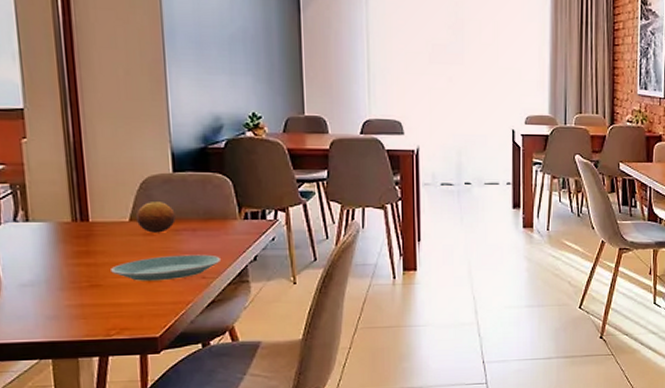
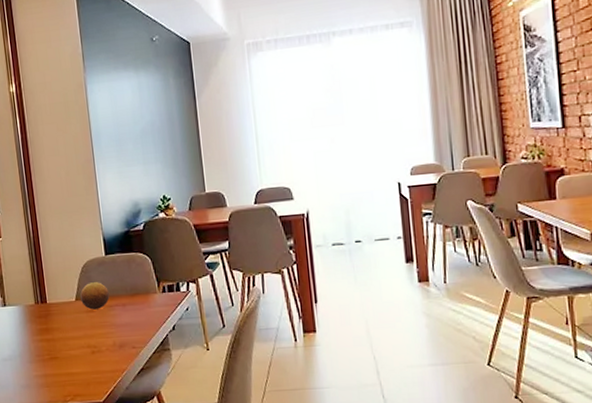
plate: present [111,254,220,281] -> none [64,326,146,353]

